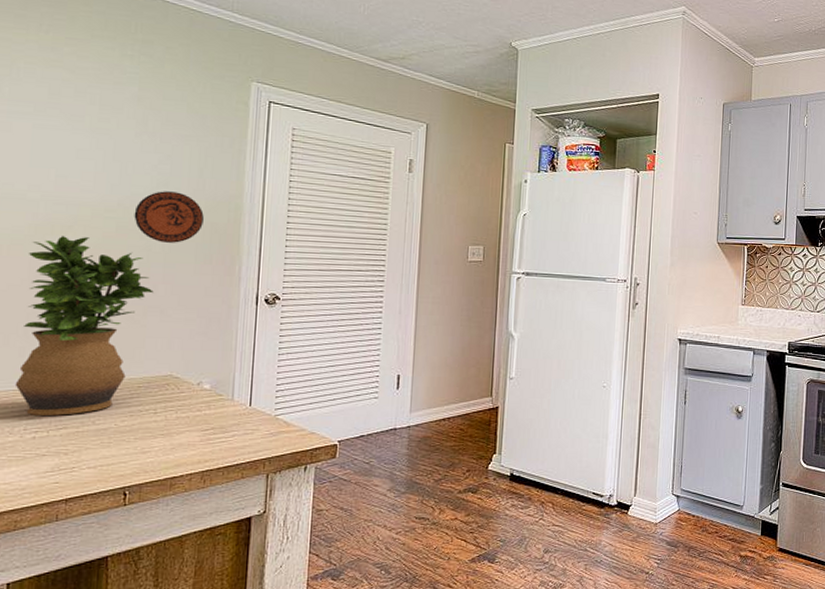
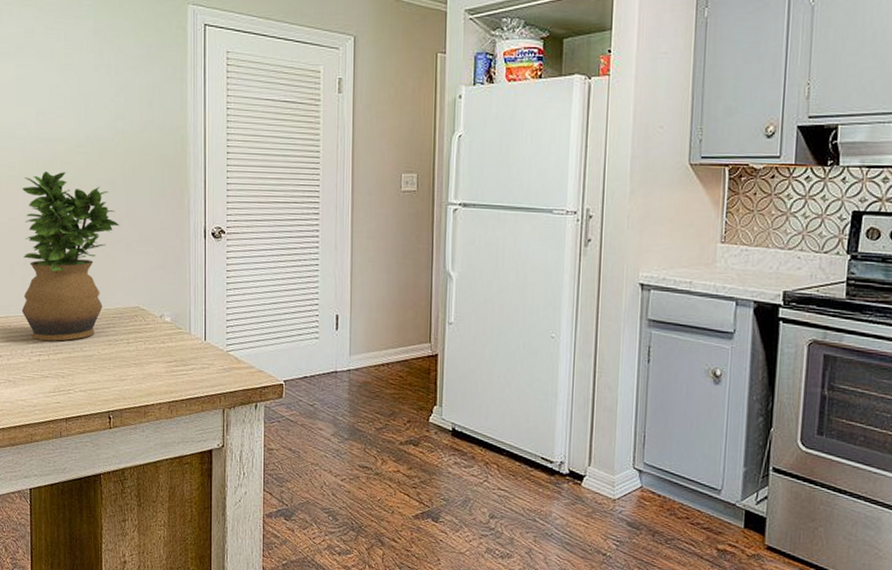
decorative plate: present [134,191,204,243] -> none [99,124,155,176]

